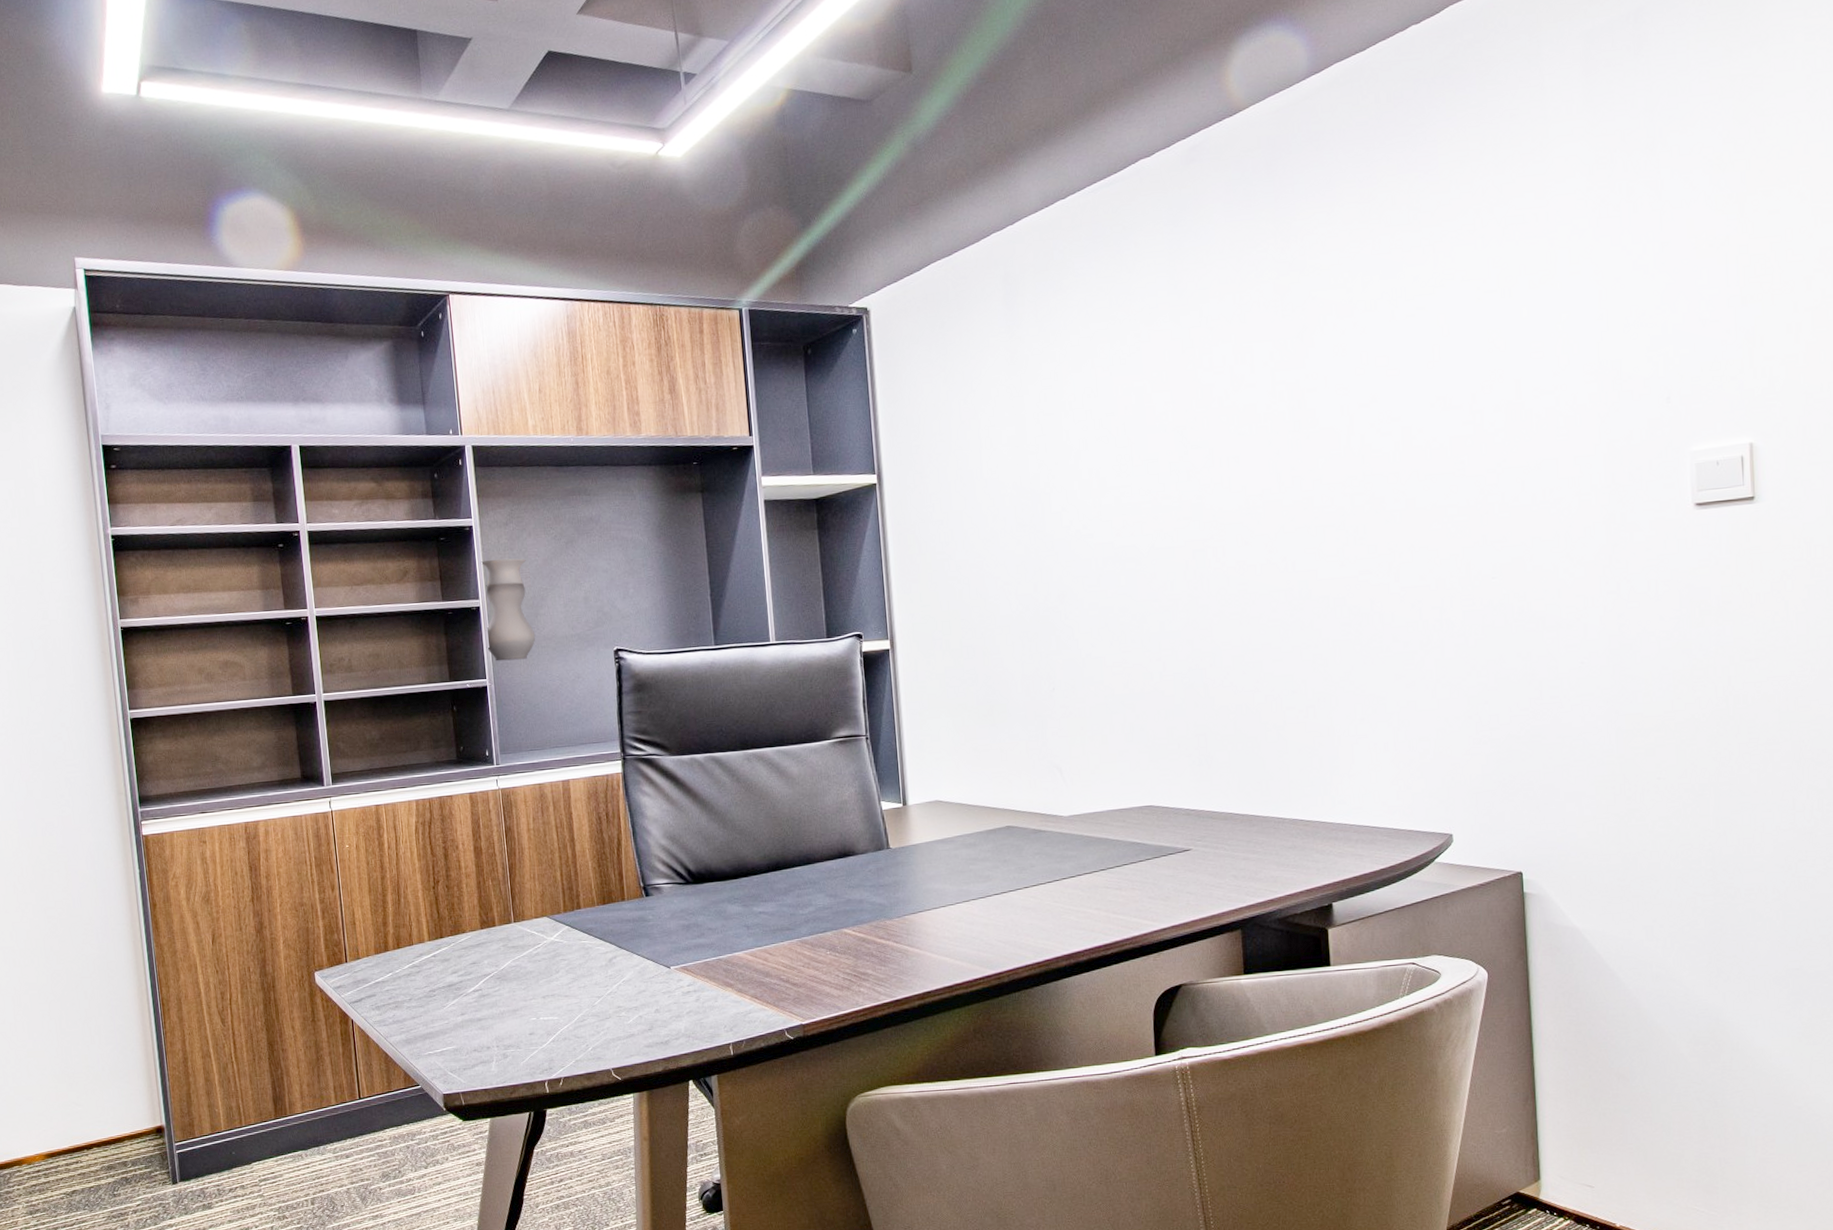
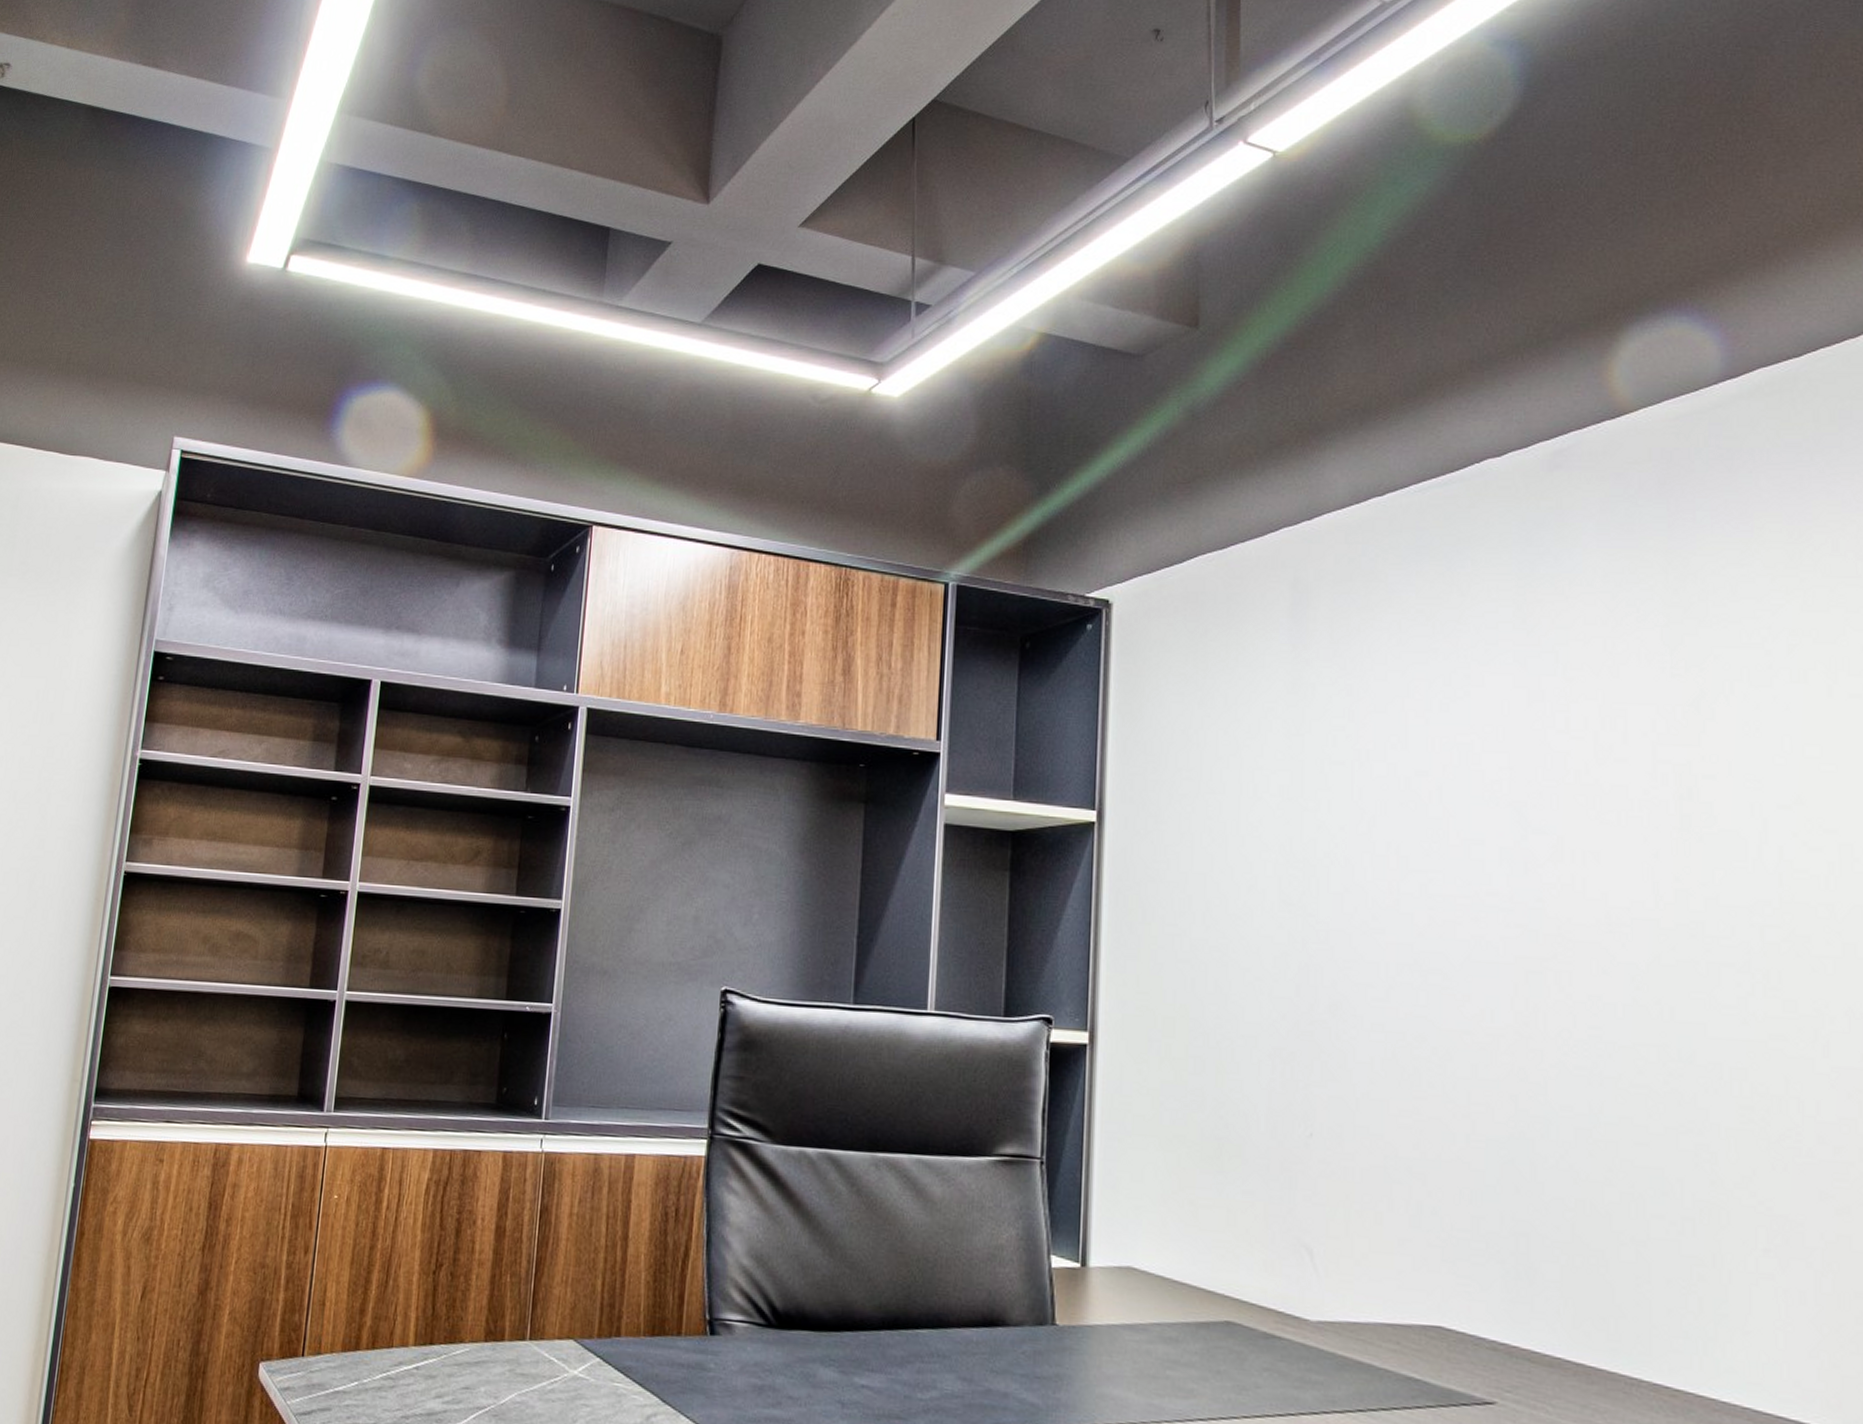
vase: present [481,558,536,662] -> none [559,851,629,985]

